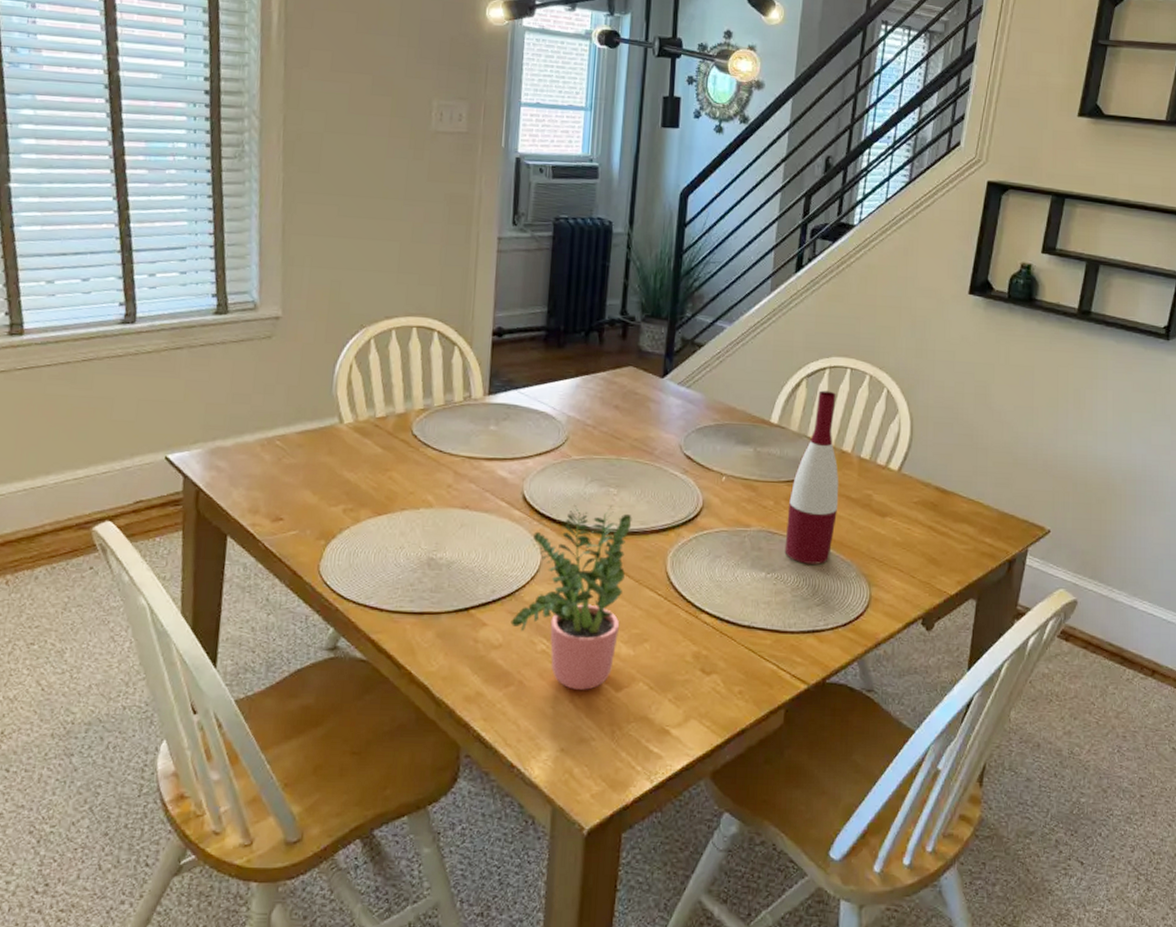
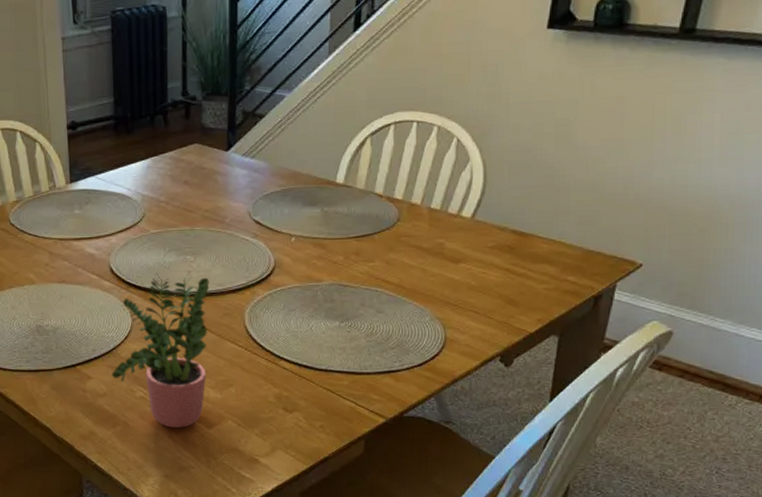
wine bottle: present [784,390,839,564] -> none [357,146,409,312]

